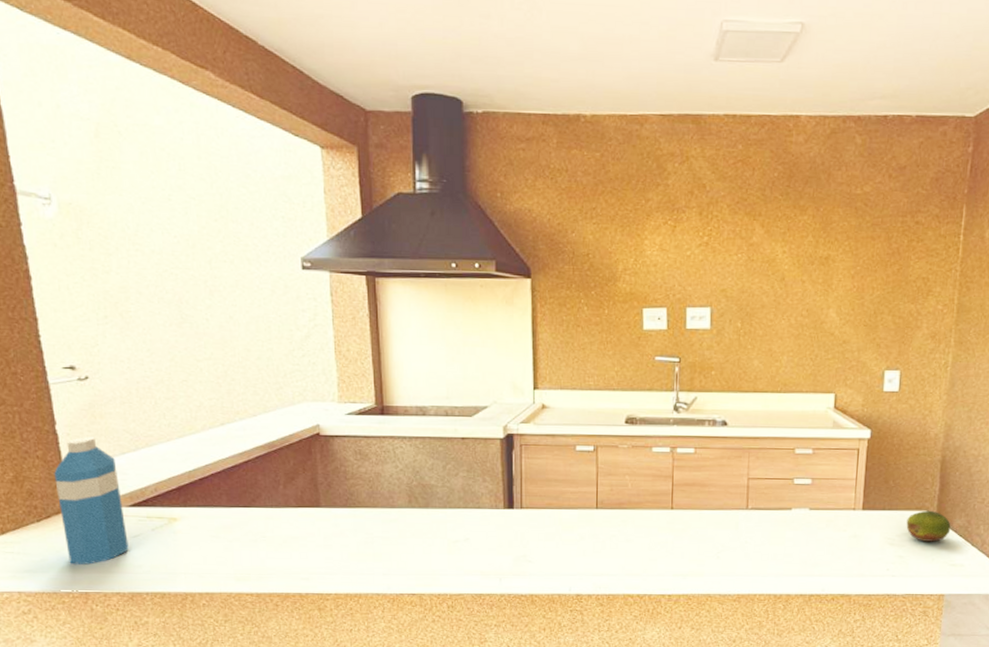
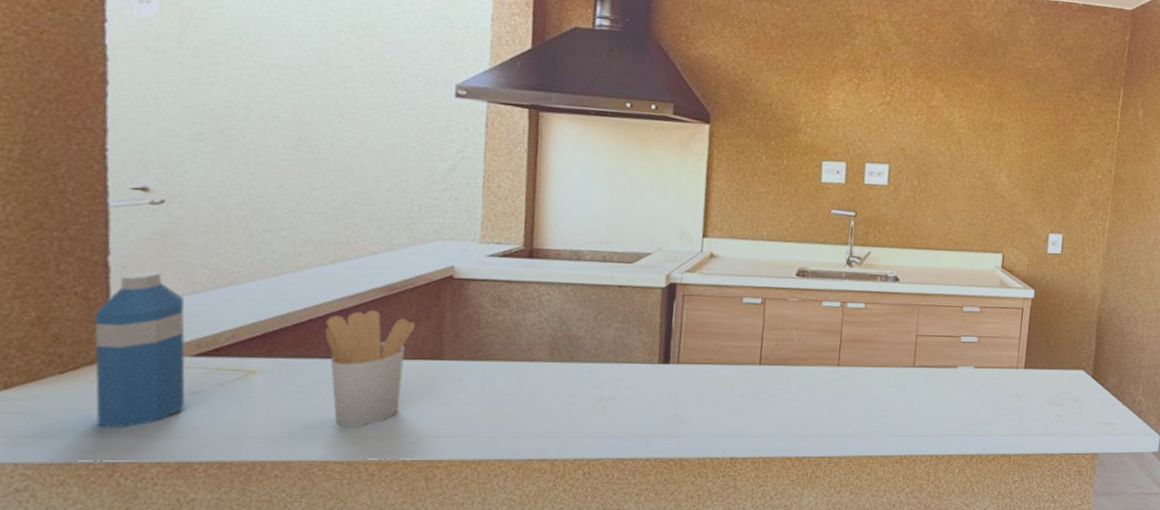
utensil holder: none [224,465,295,565] -> present [325,309,415,427]
fruit: present [906,510,951,542] -> none [1064,369,1105,401]

